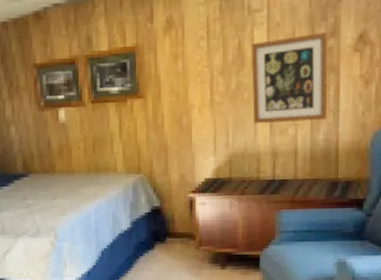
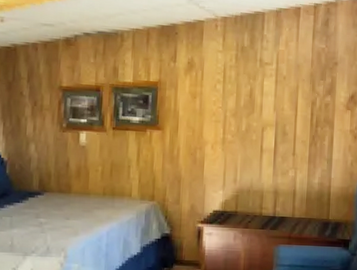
wall art: present [251,32,328,124] -> none [259,89,325,166]

